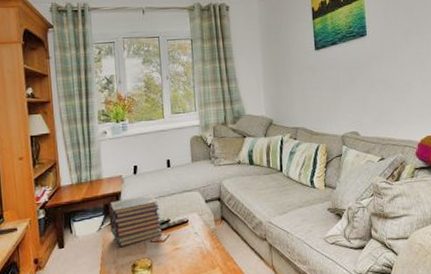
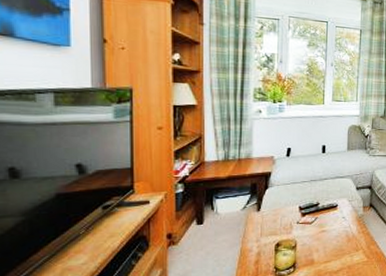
book stack: present [110,194,162,248] -> none [257,178,310,228]

